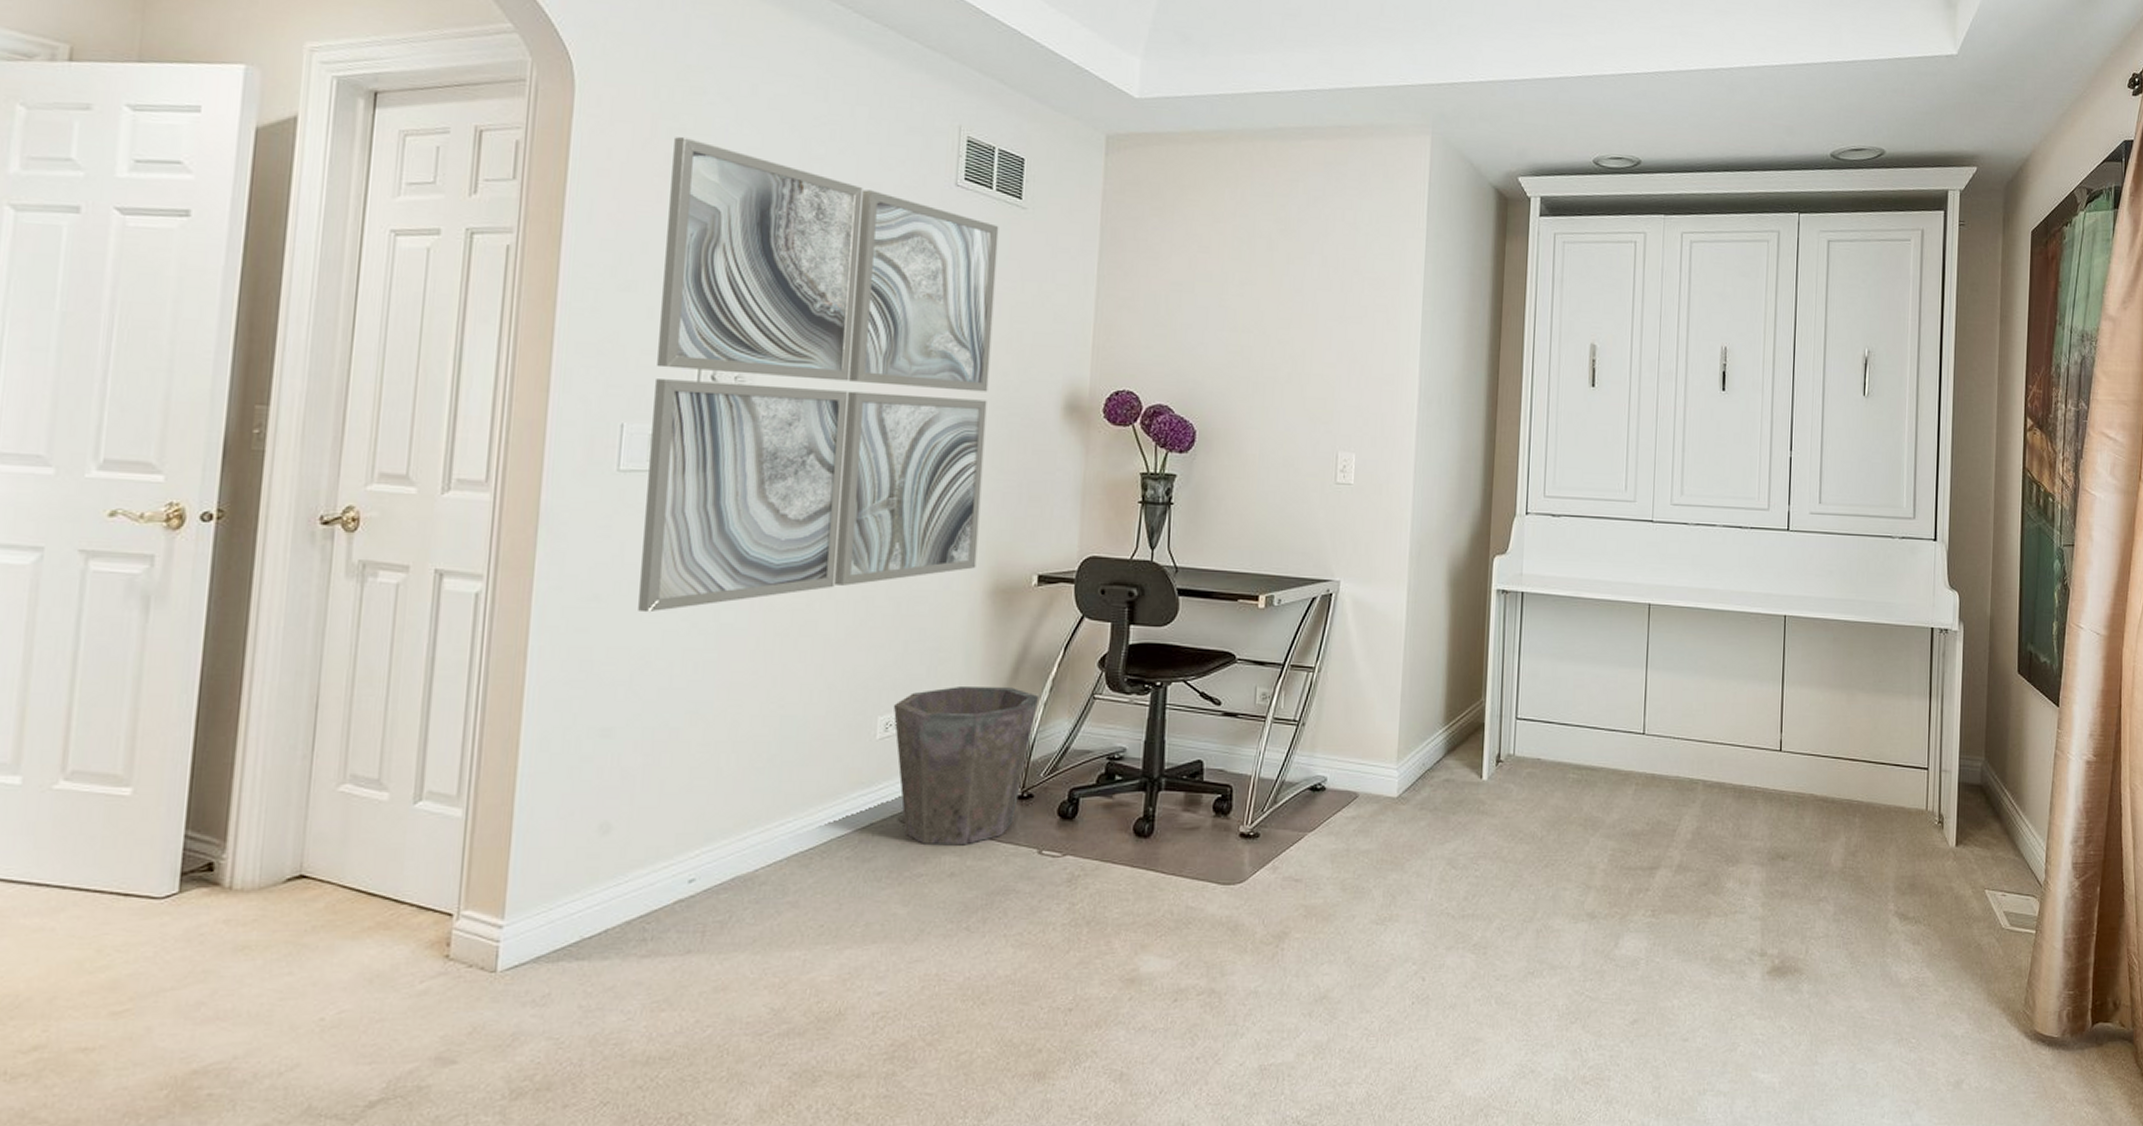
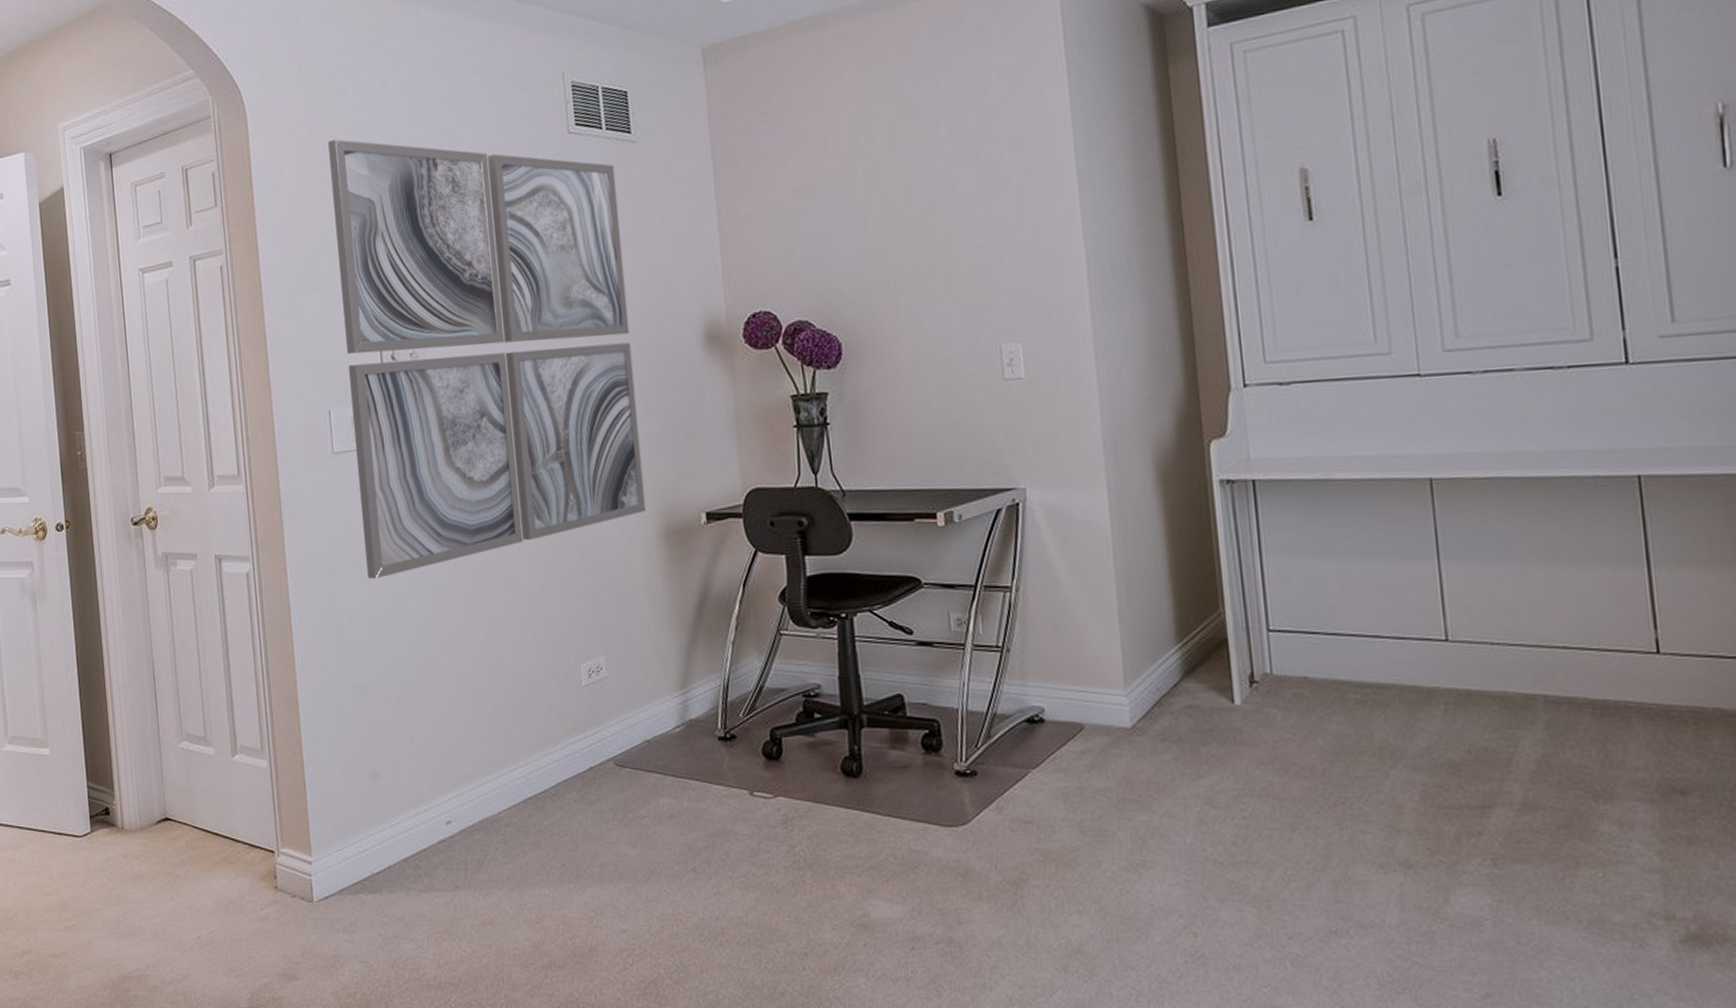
waste bin: present [893,687,1038,846] -> none [592,628,726,788]

